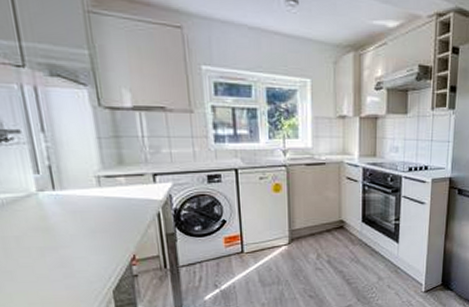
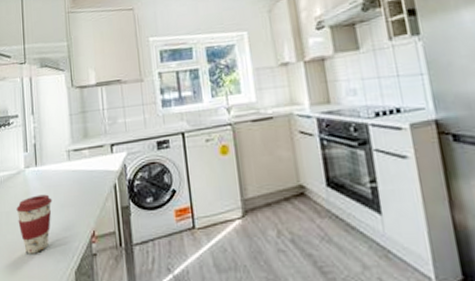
coffee cup: none [29,219,80,277] -> present [16,194,53,254]

